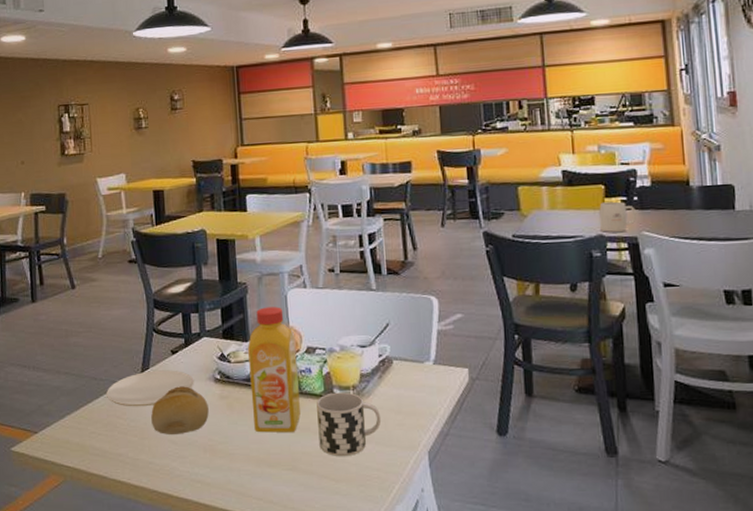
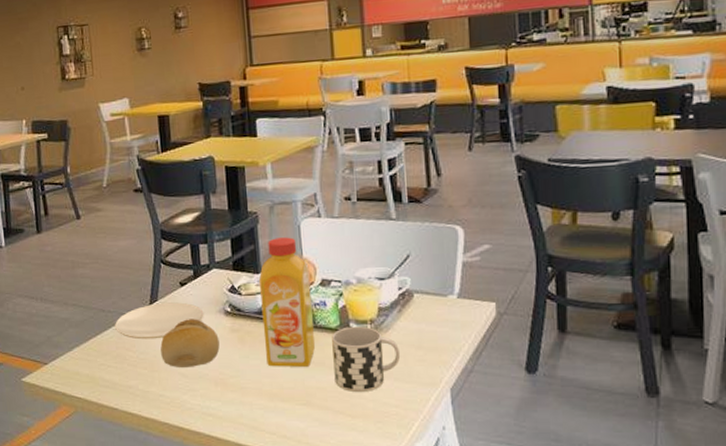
mug: present [598,201,637,232] -> none [647,120,693,155]

